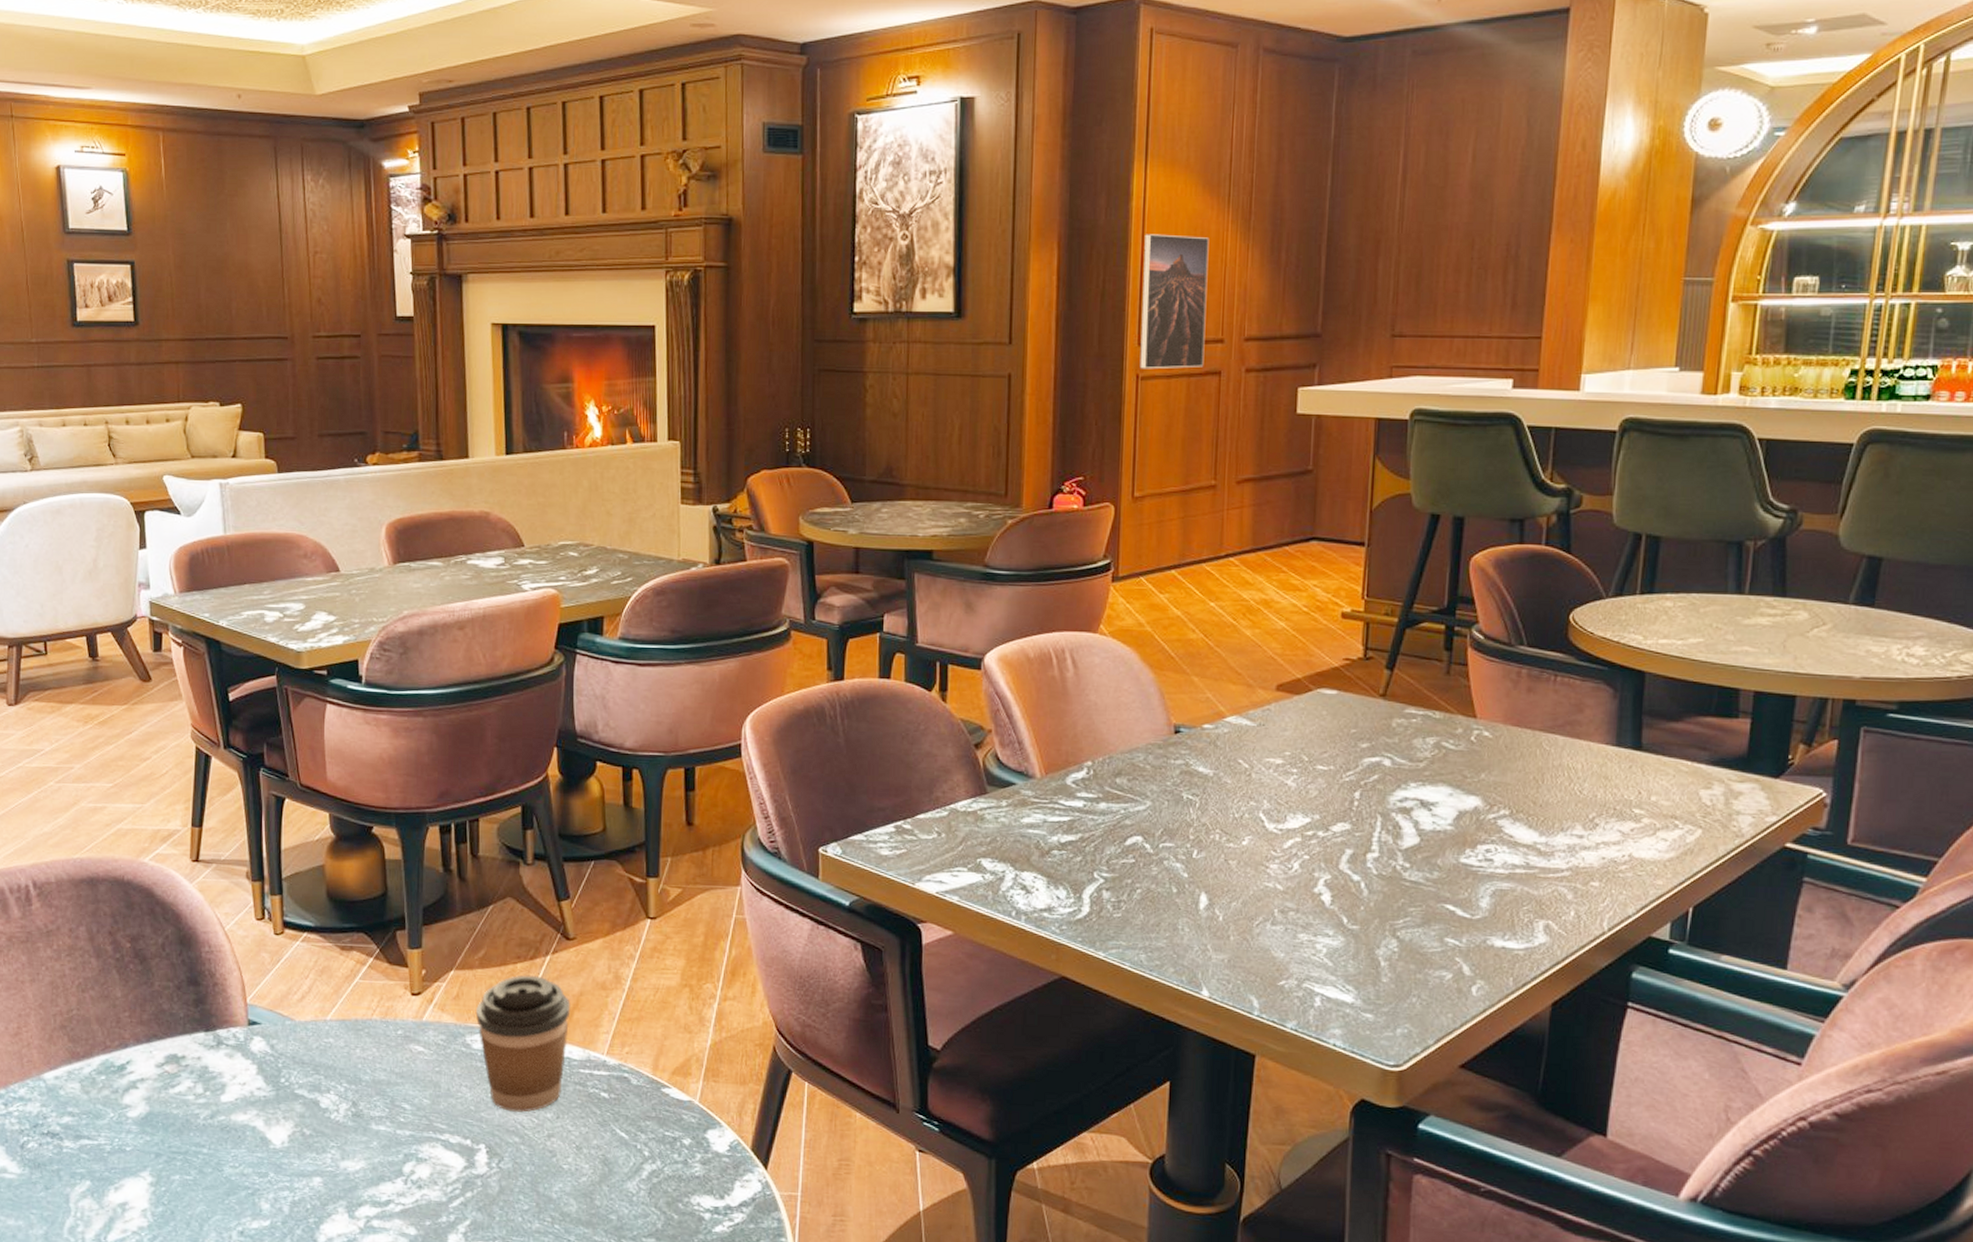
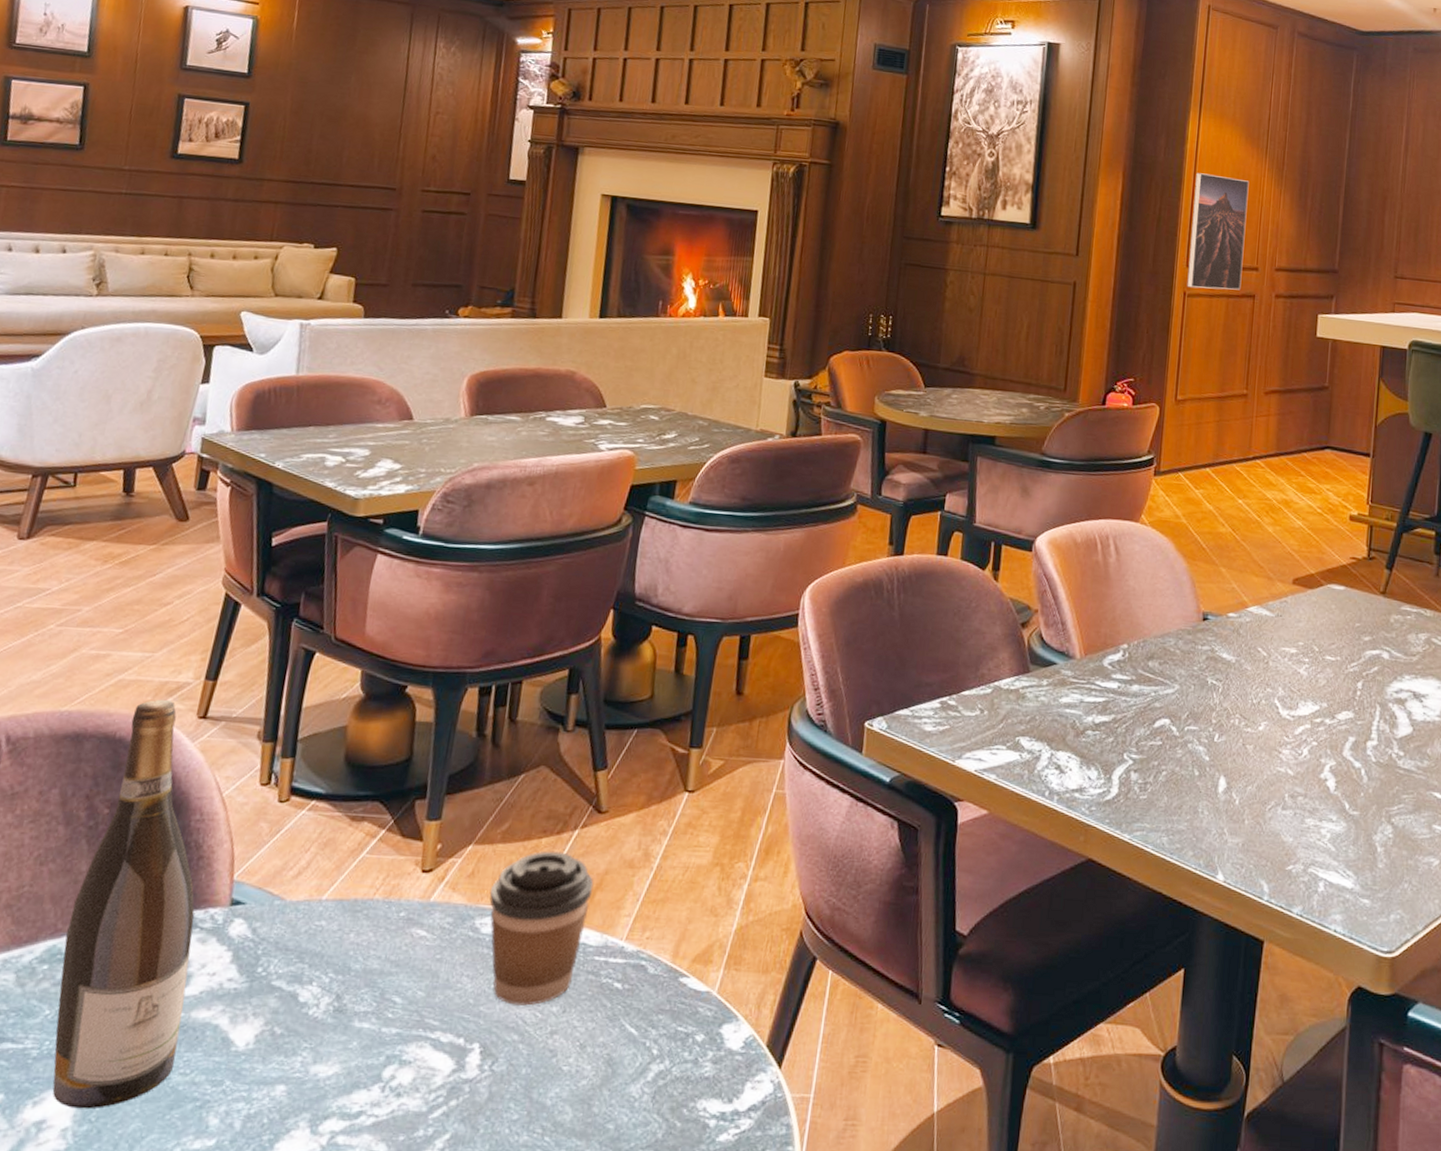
wine bottle: none [115,845,224,1194] -> present [52,699,195,1109]

